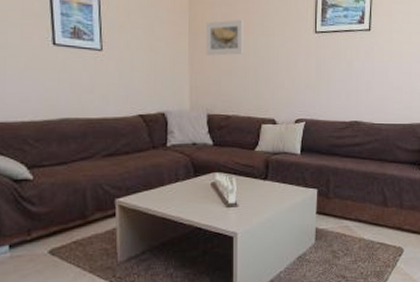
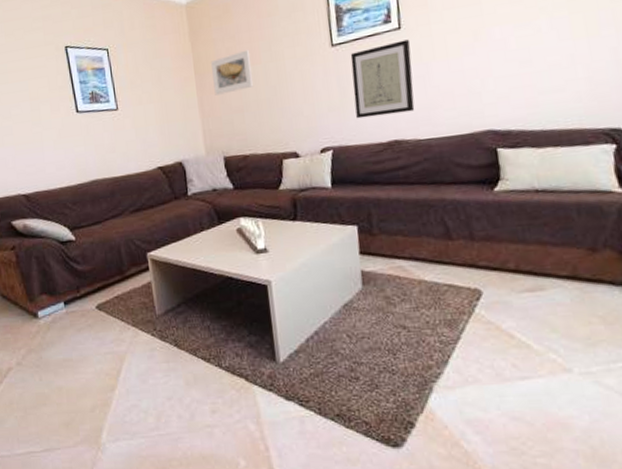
wall art: none [328,40,376,100] -> present [350,39,415,119]

